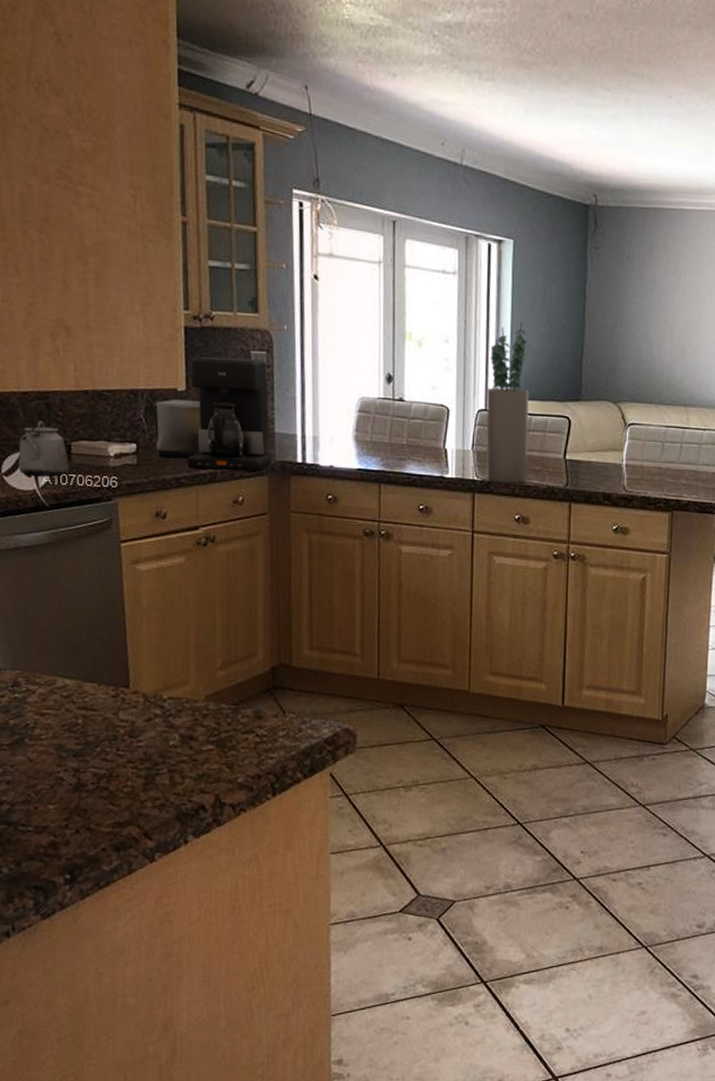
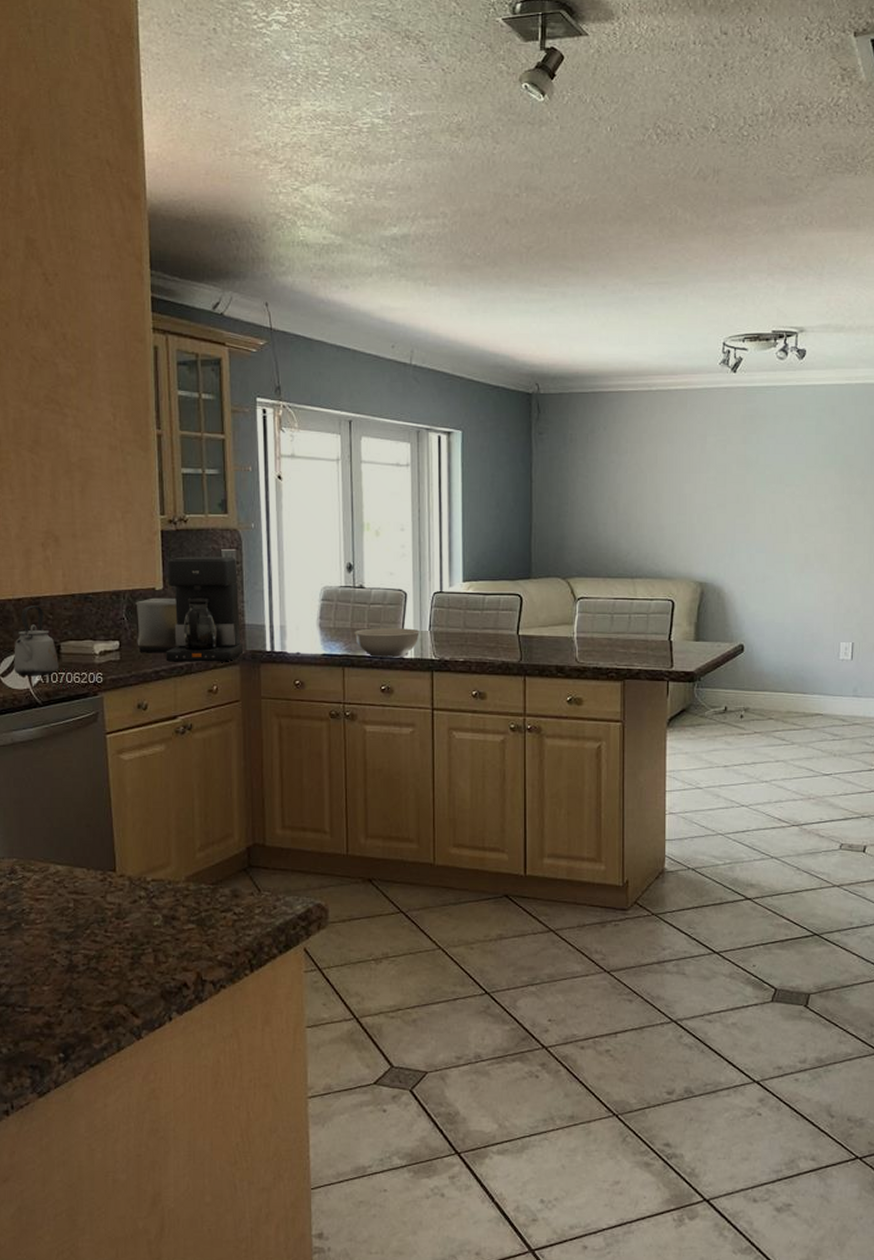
bowl: none [392,444,462,477] -> present [354,628,420,658]
vase: present [486,322,529,486] -> none [442,507,483,663]

